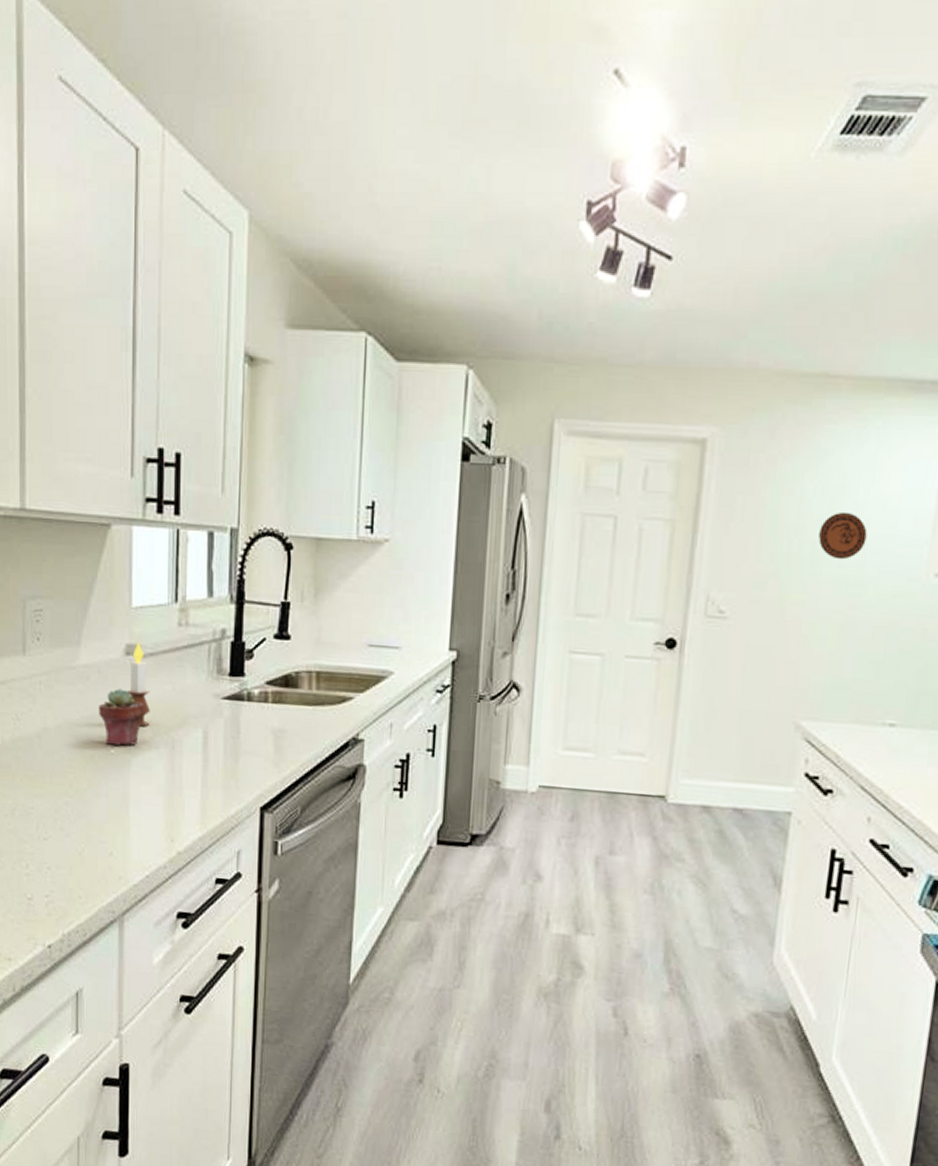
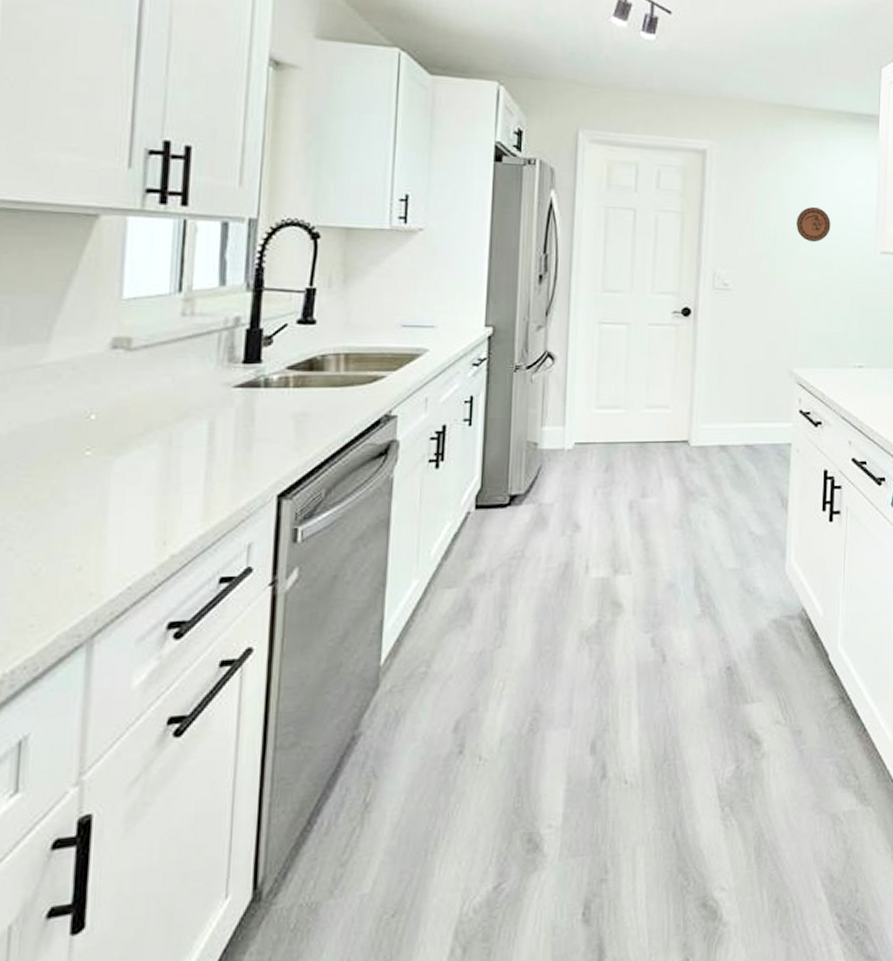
potted succulent: present [99,688,144,746] -> none [72,385,134,447]
candle: present [126,642,150,727] -> none [111,335,142,424]

